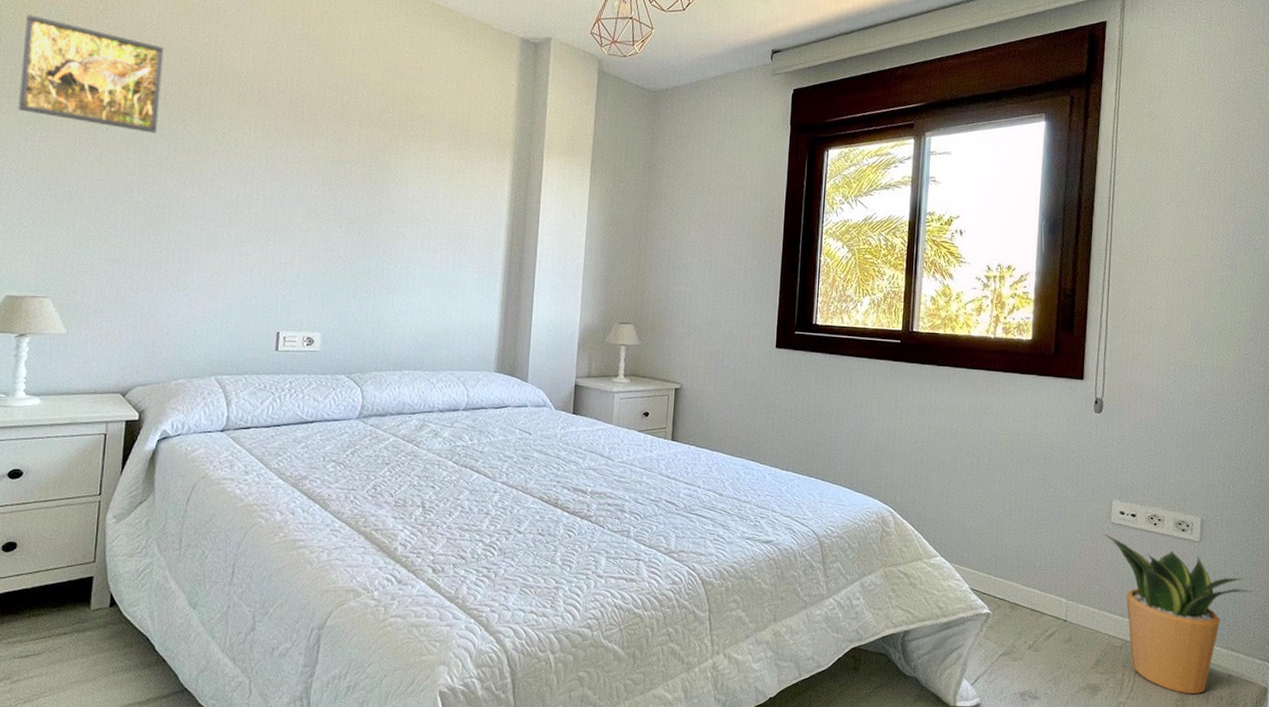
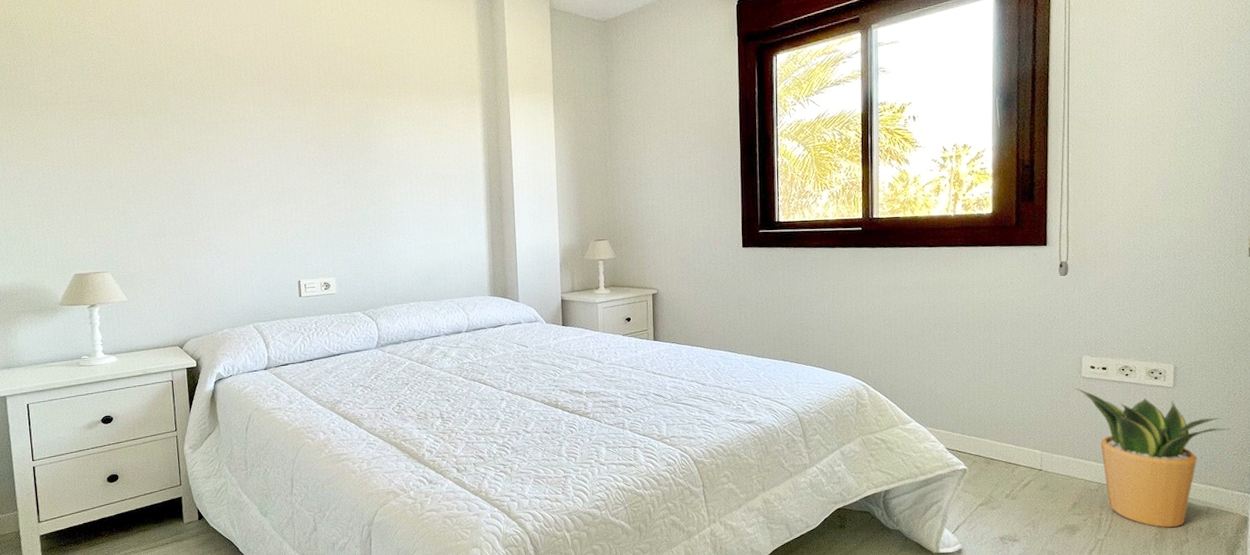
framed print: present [18,14,164,134] -> none [48,29,172,121]

